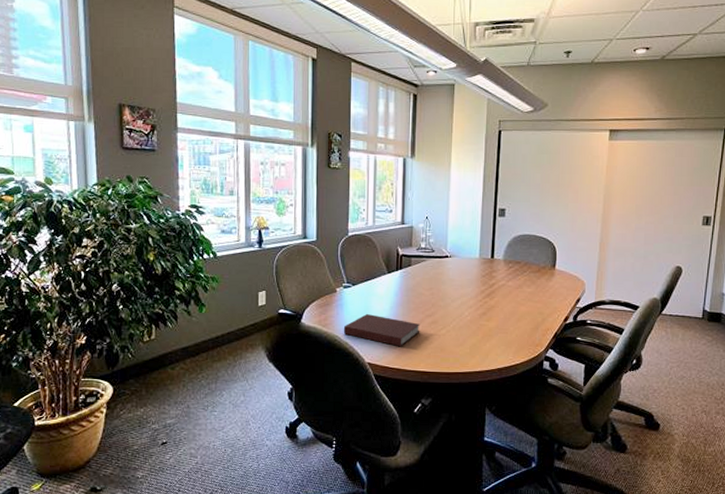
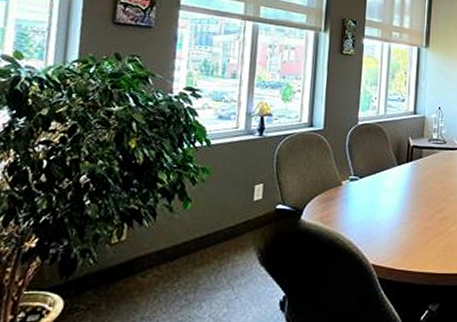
notebook: present [343,313,420,347] -> none [347,209,430,246]

